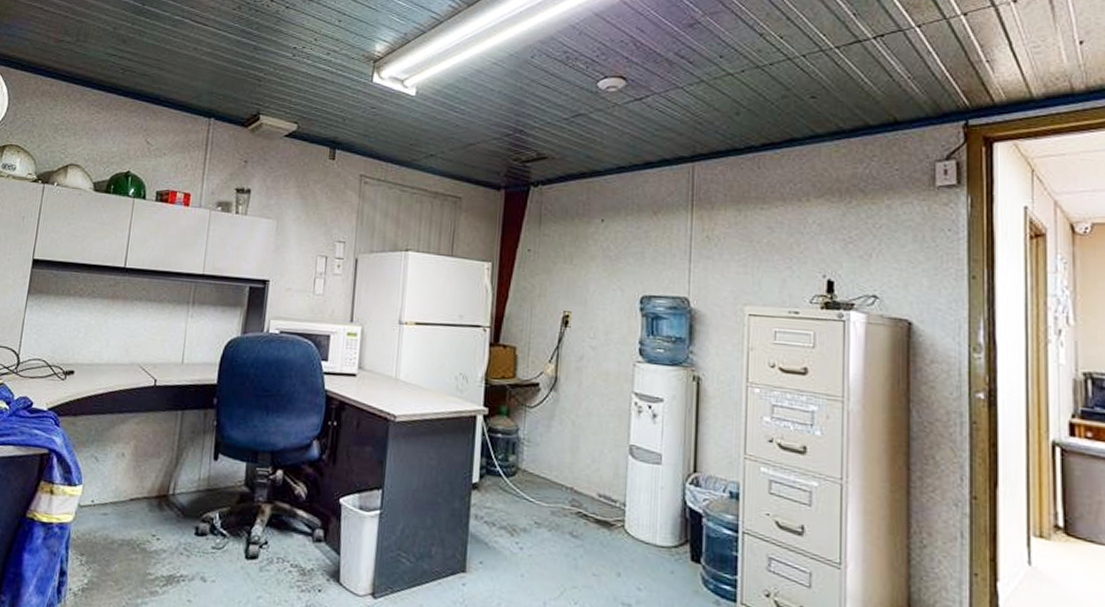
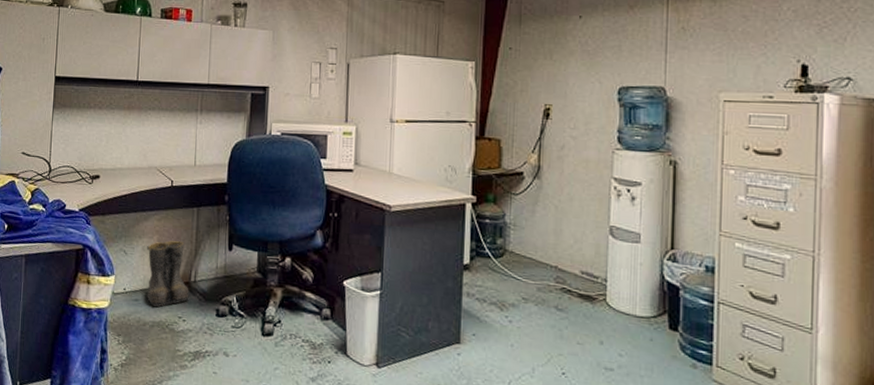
boots: none [116,447,168,523] -> present [146,240,191,307]

